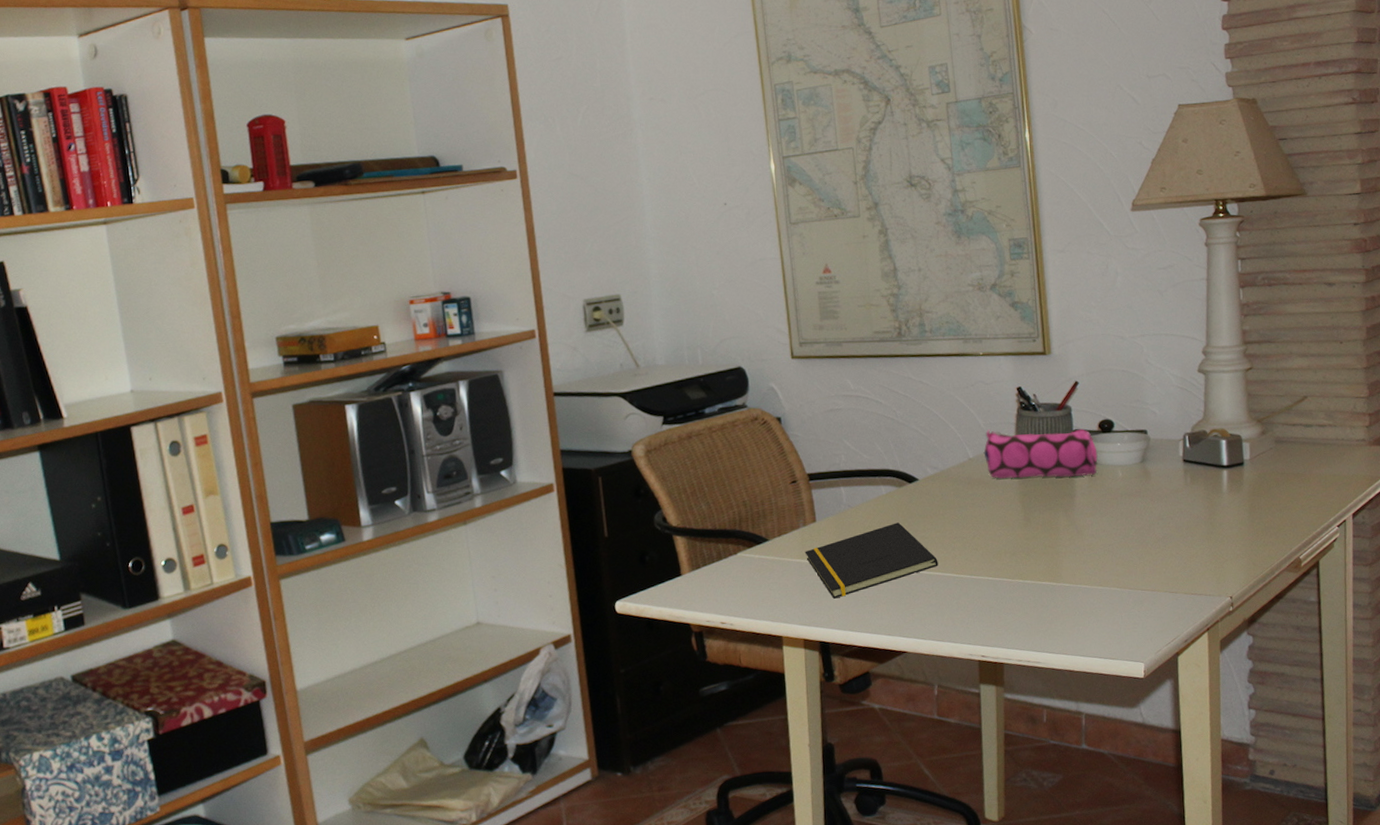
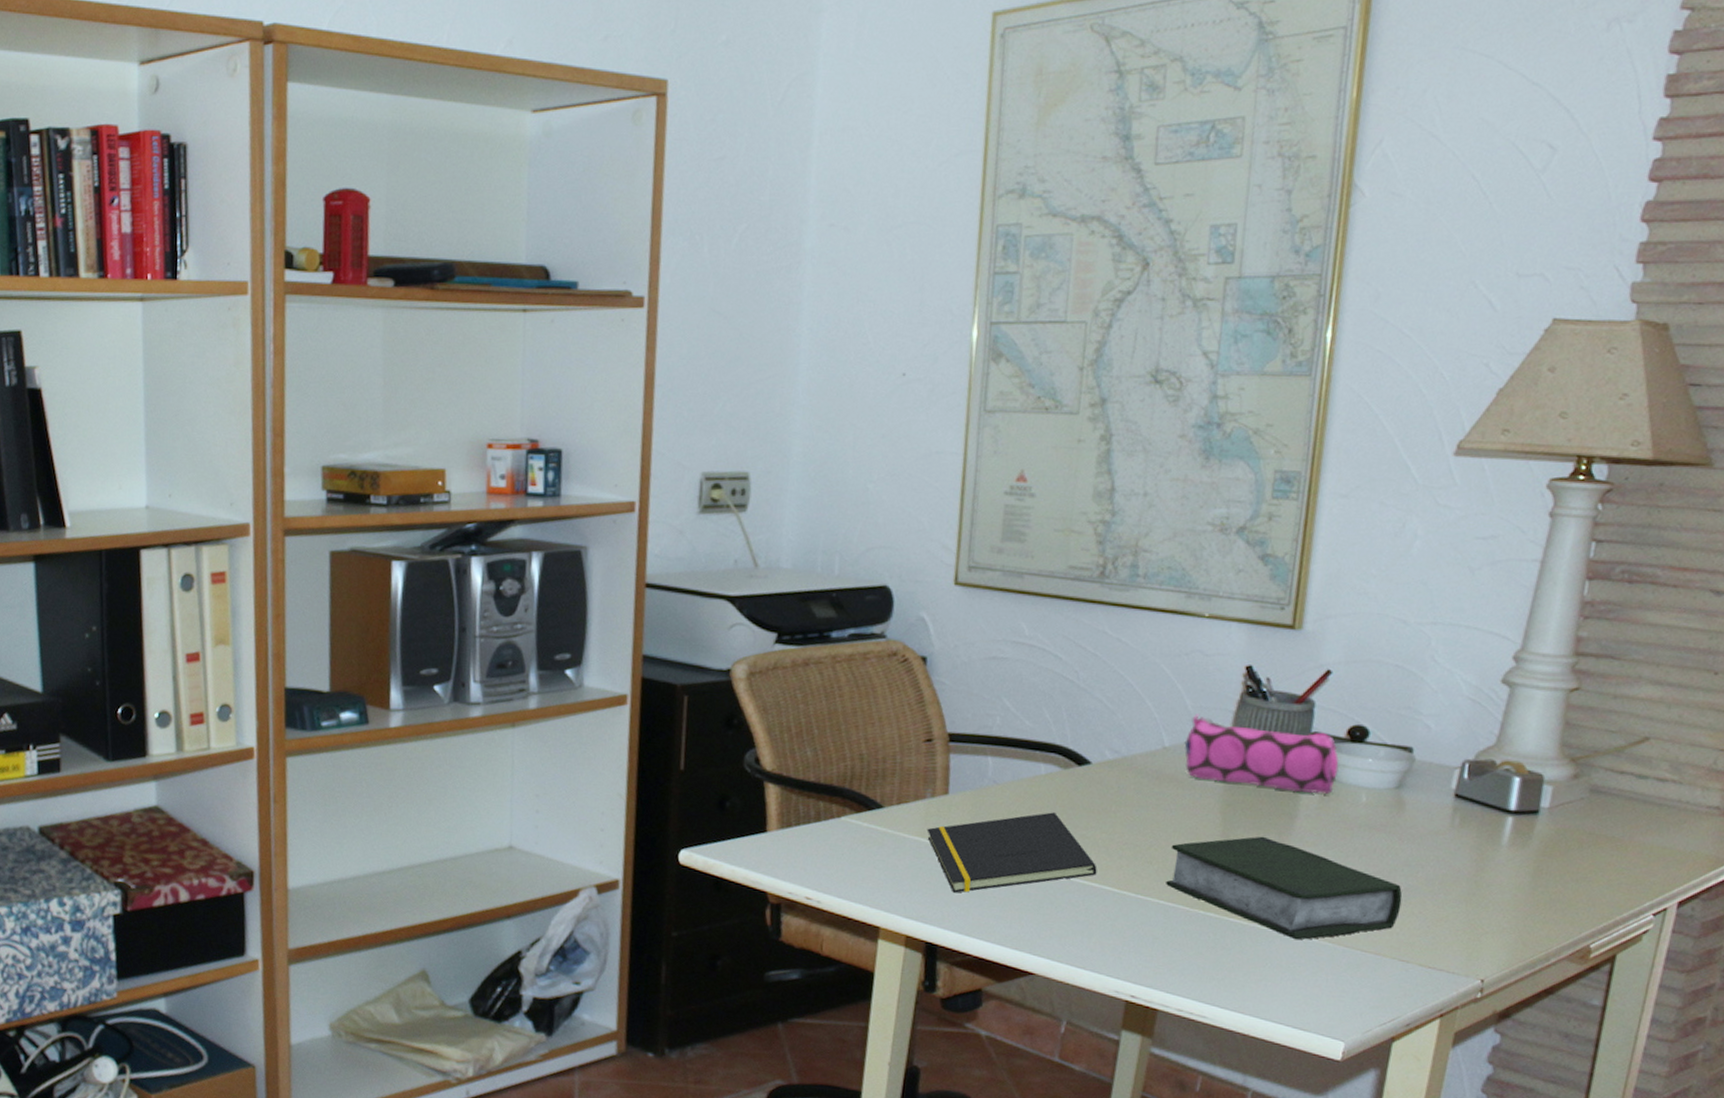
book: none [989,514,1163,590] -> present [1166,836,1403,940]

